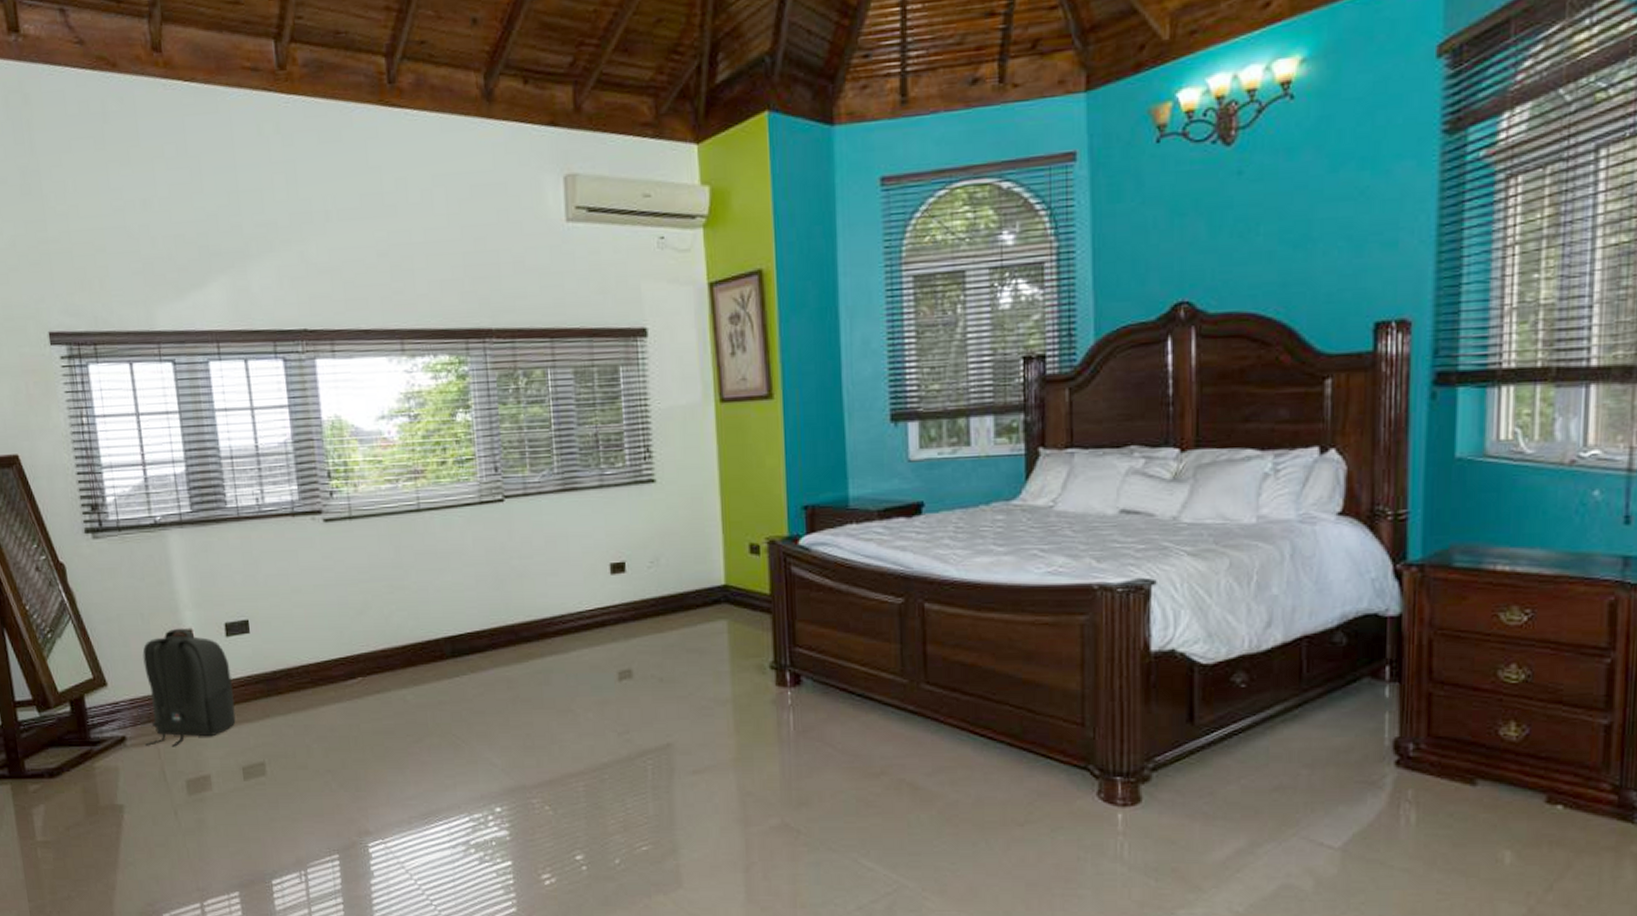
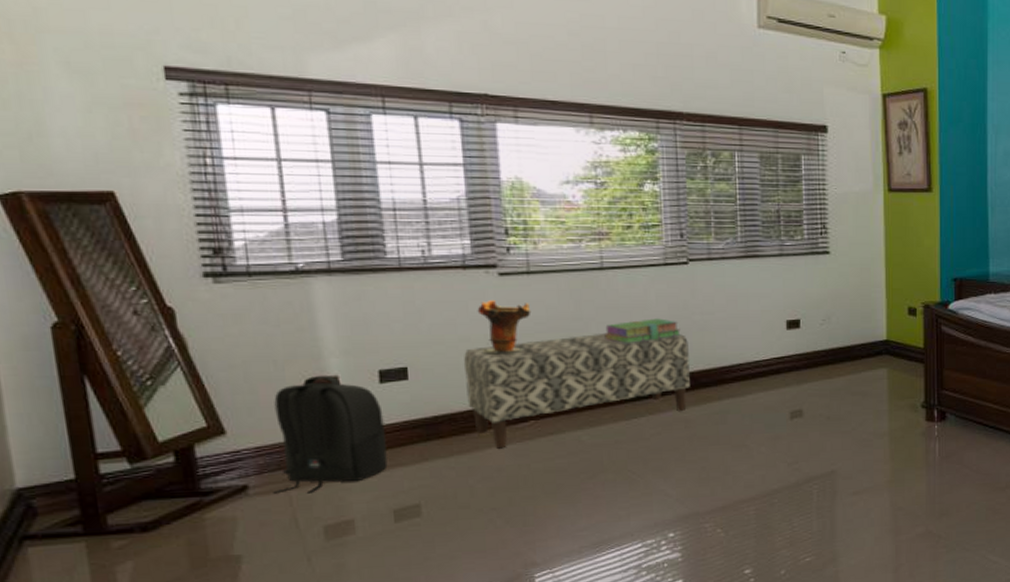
bench: none [296,582,511,707] -> present [463,334,690,449]
decorative vase: none [306,548,355,605] -> present [477,300,532,353]
stack of books: none [424,564,499,594] -> present [604,318,681,344]

